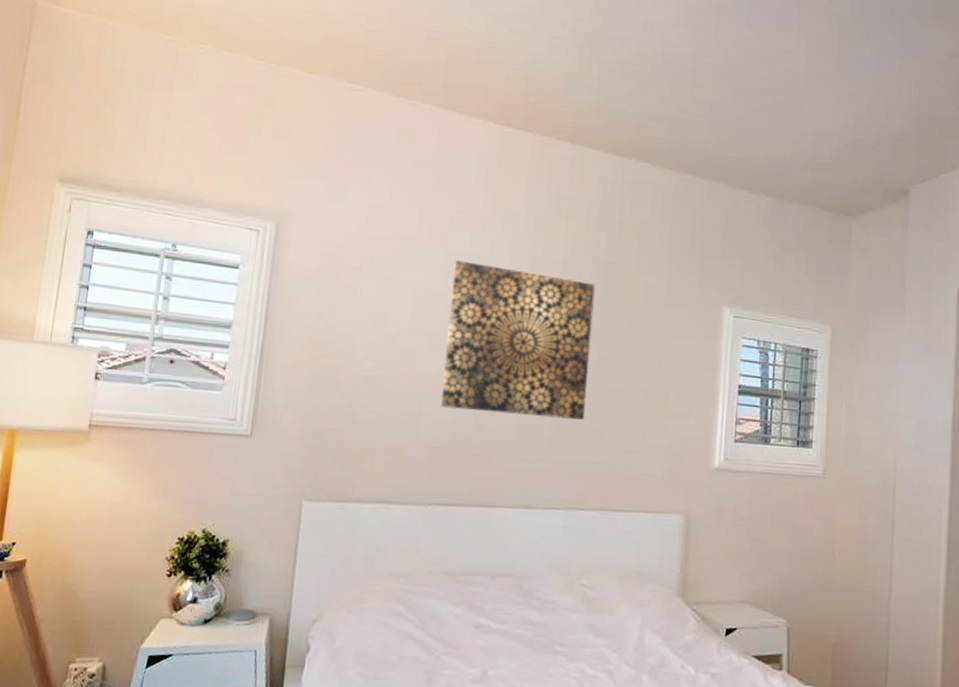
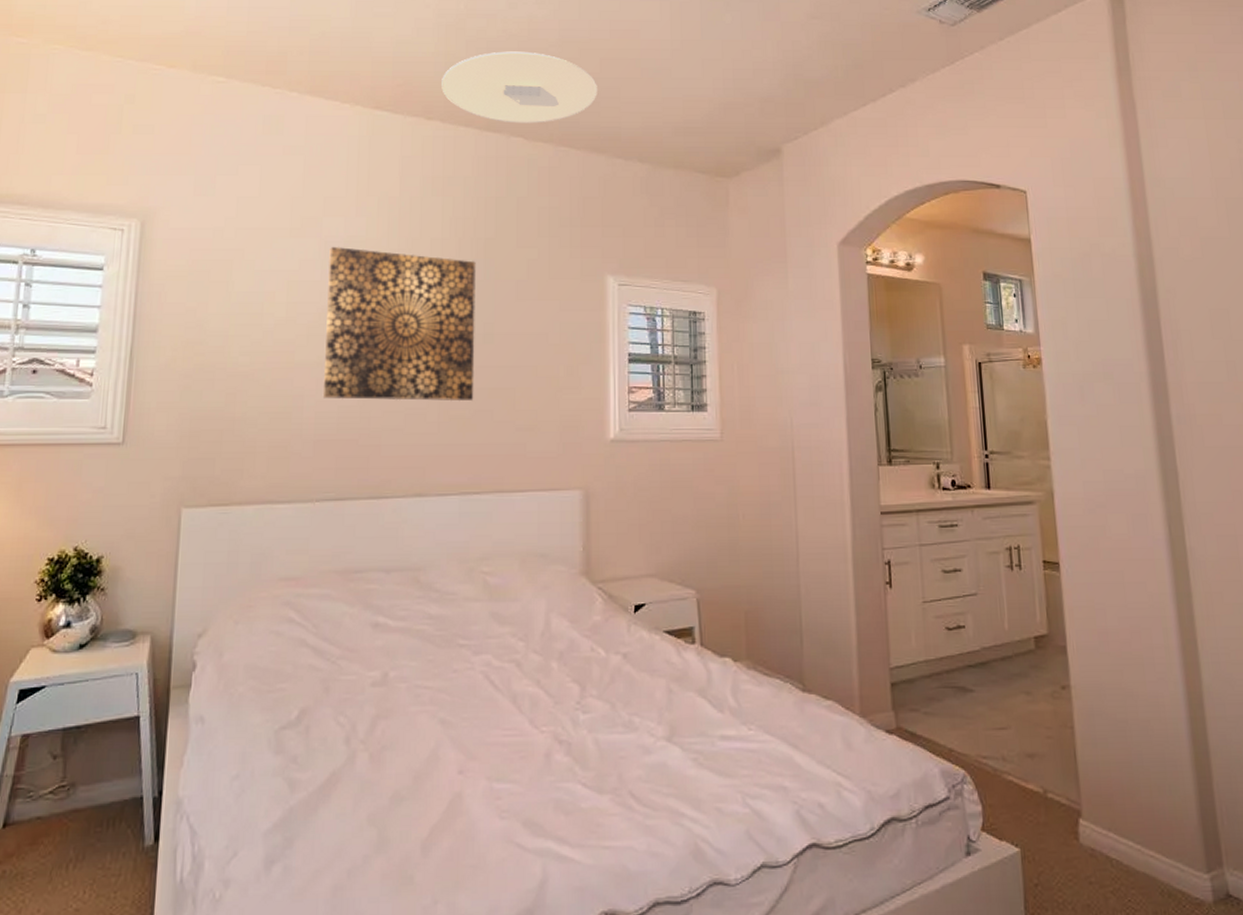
ceiling light: none [572,74,728,150] -> present [441,51,597,124]

